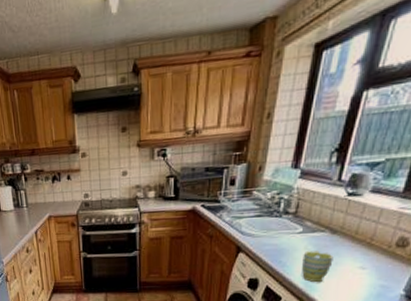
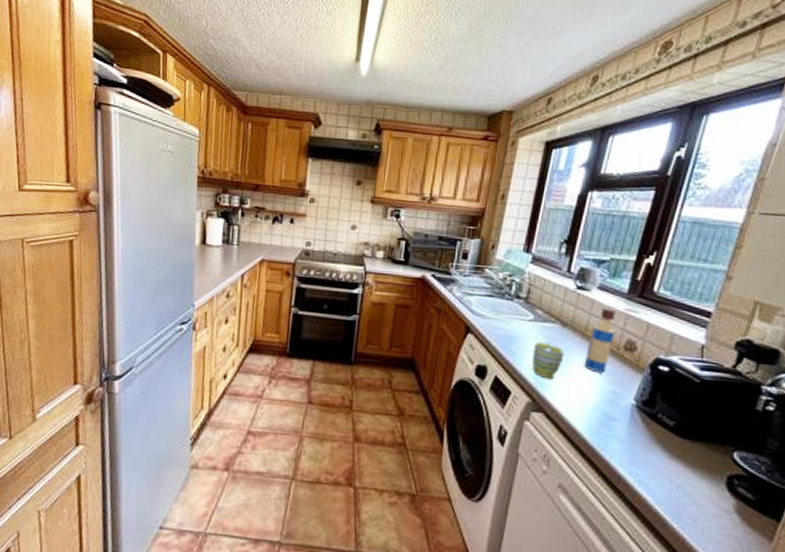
tequila bottle: none [353,209,389,272] -> present [584,307,616,374]

